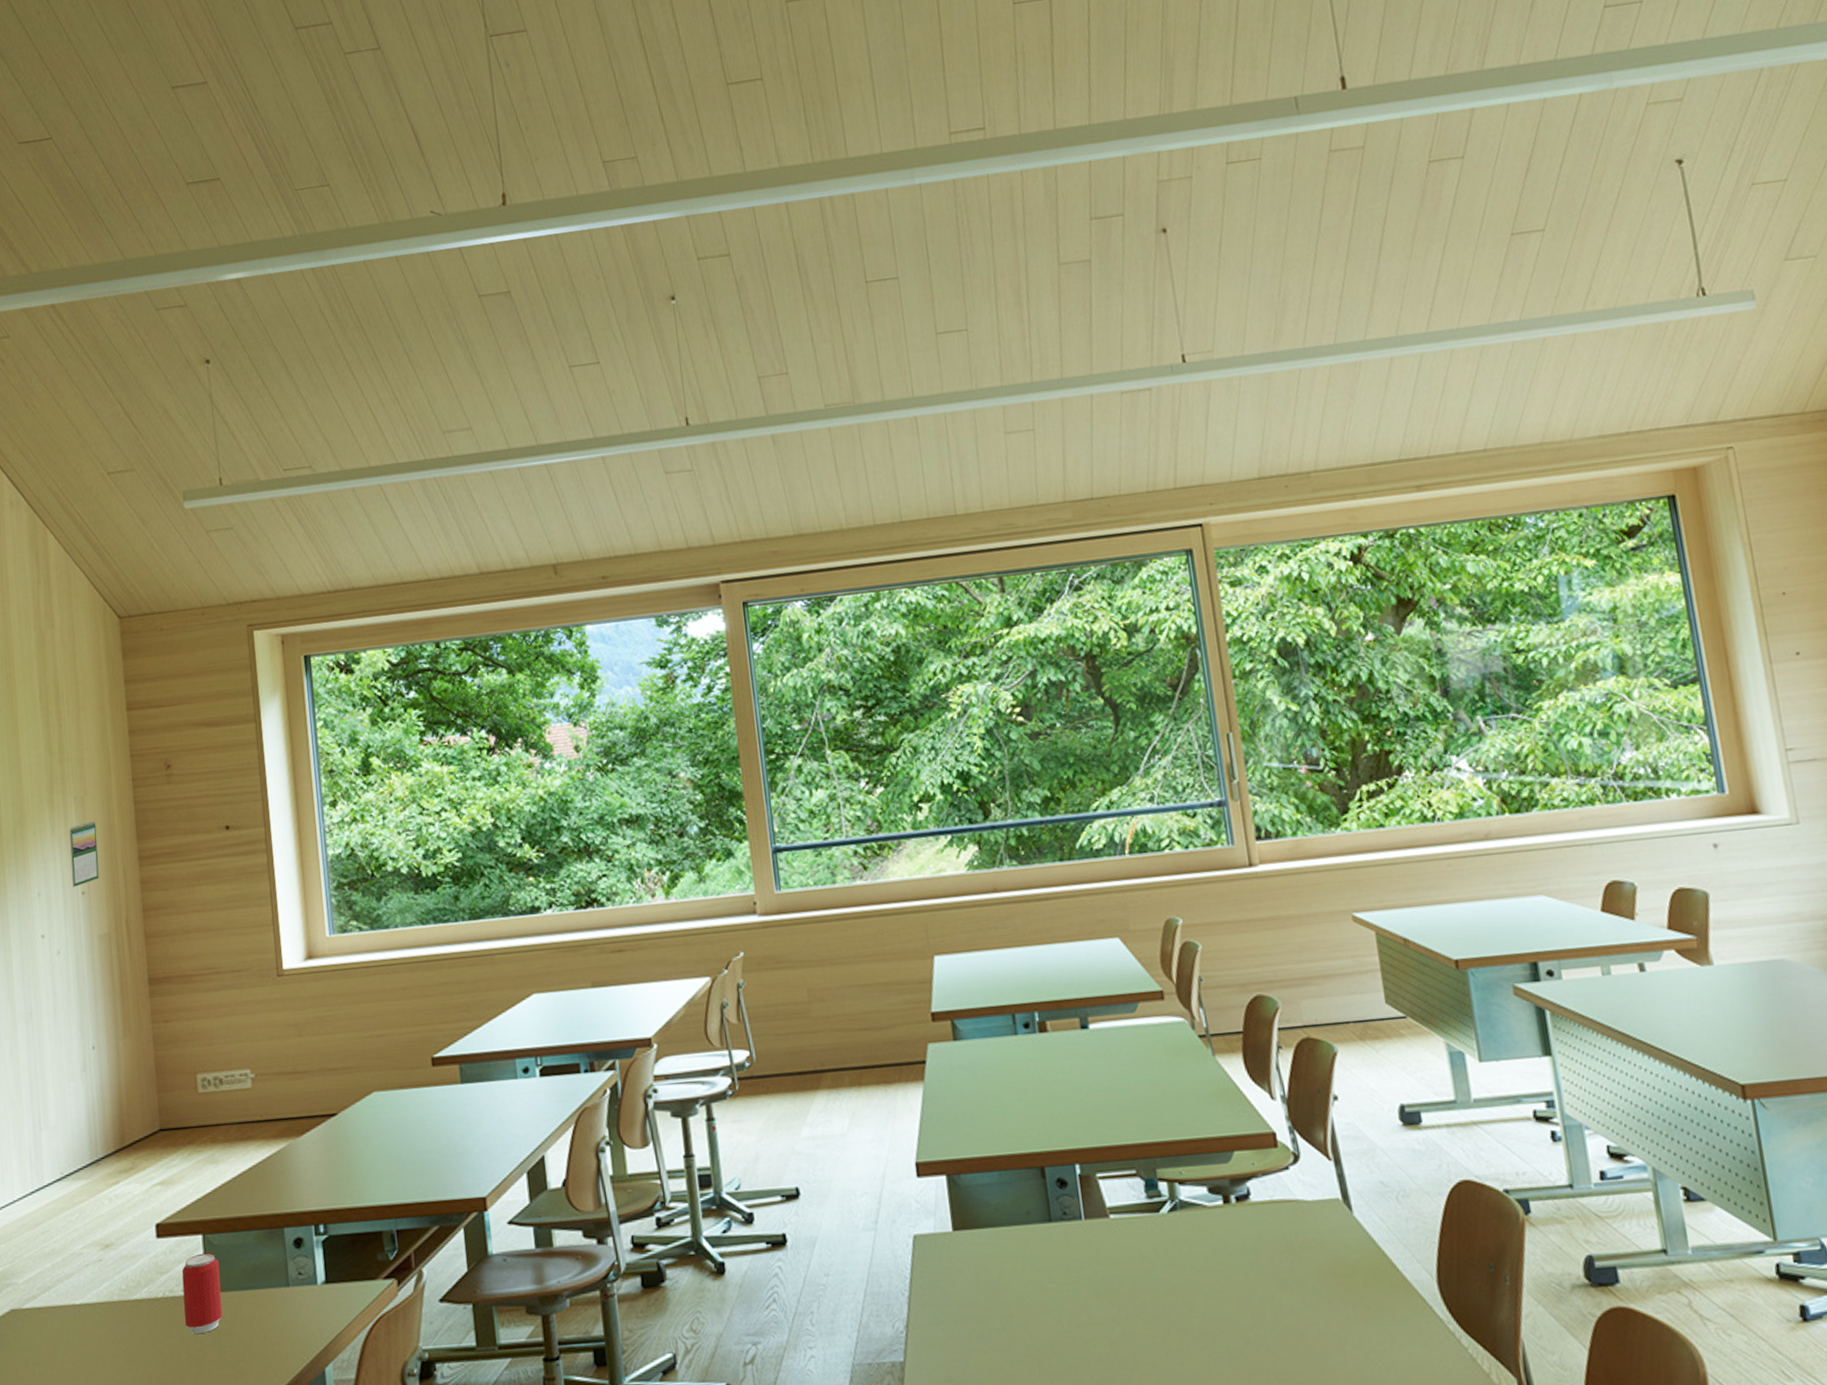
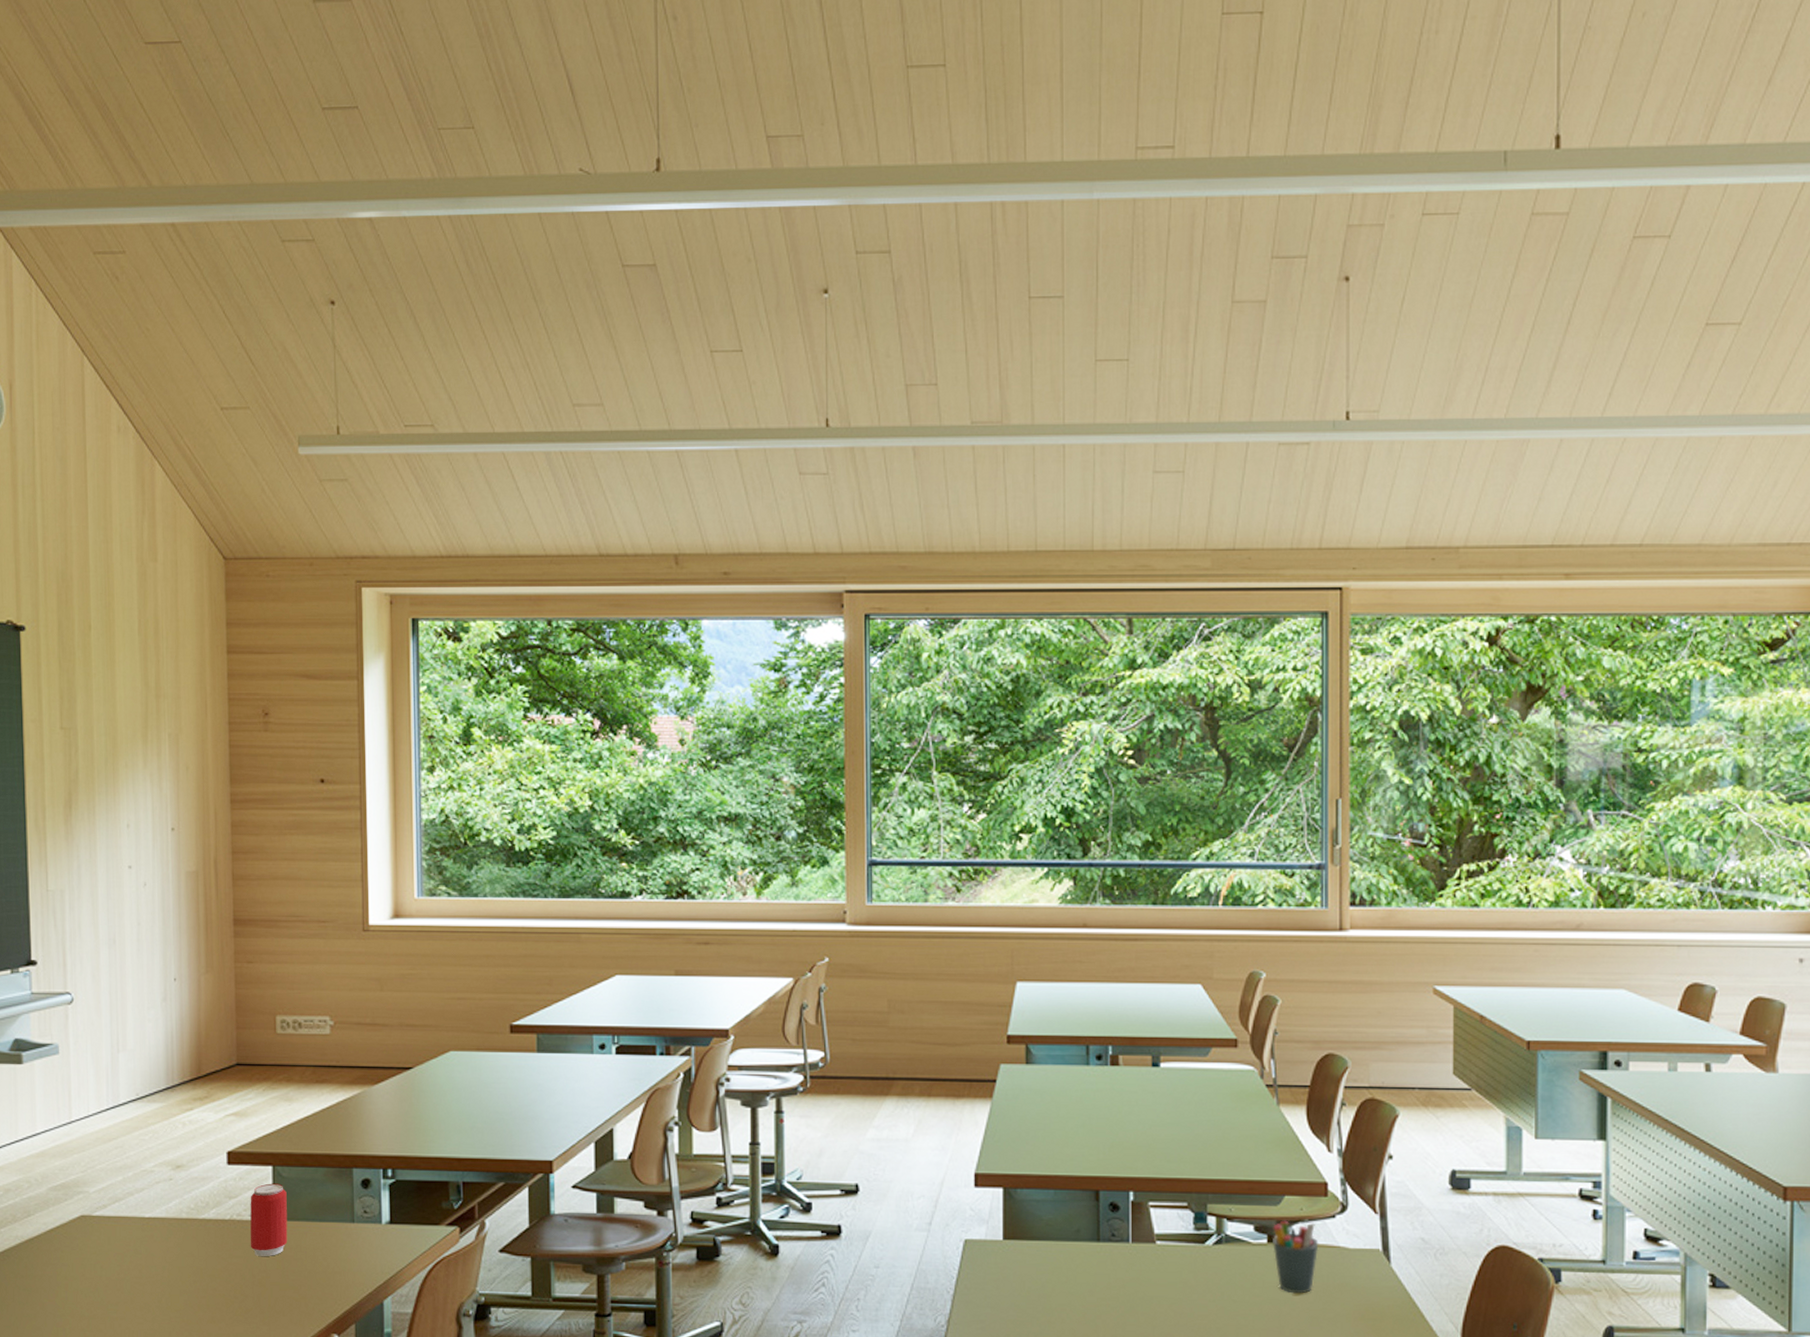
calendar: present [69,821,99,887] -> none [161,760,190,822]
pen holder: none [1226,1177,1277,1257] -> present [1273,1220,1319,1294]

